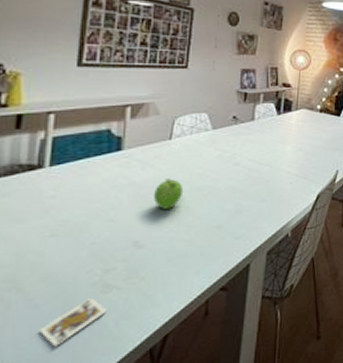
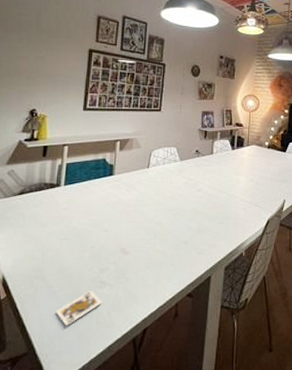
fruit: present [153,178,184,209] -> none [135,199,158,224]

